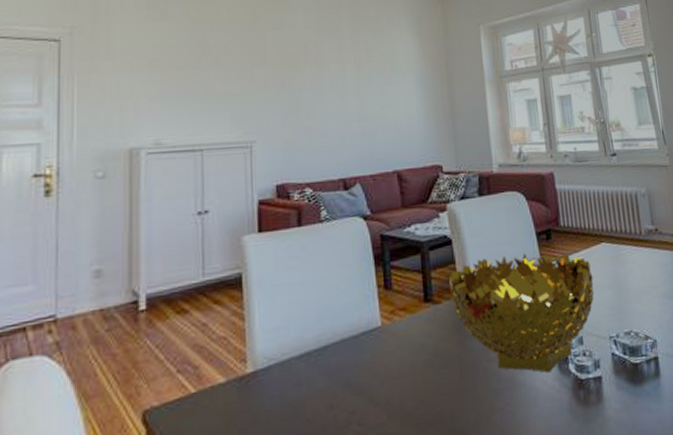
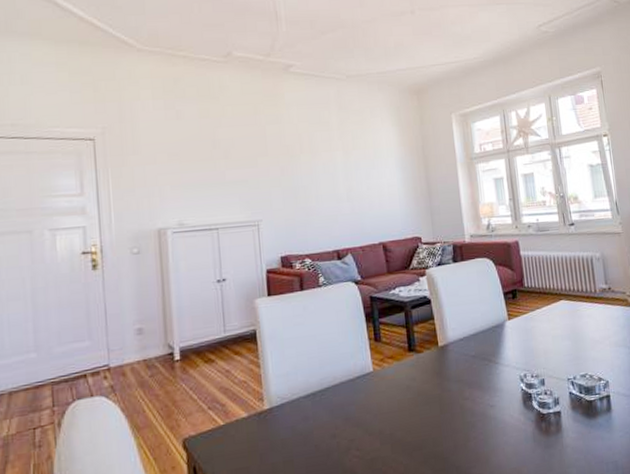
decorative bowl: present [449,253,595,373] -> none [429,310,555,409]

